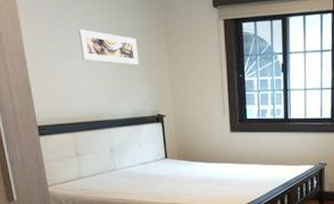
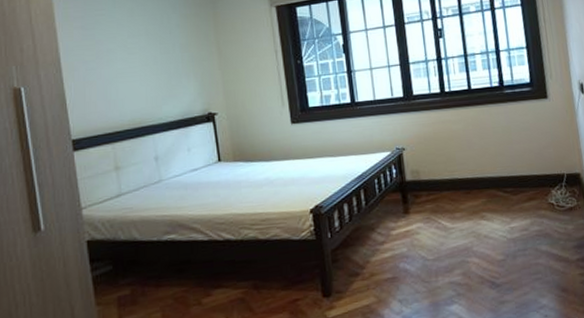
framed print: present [78,29,139,65] -> none [119,31,186,64]

